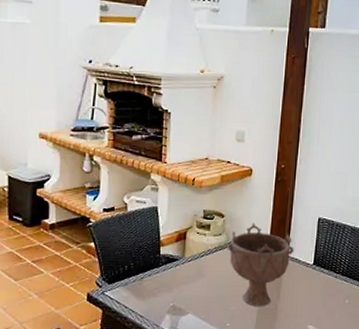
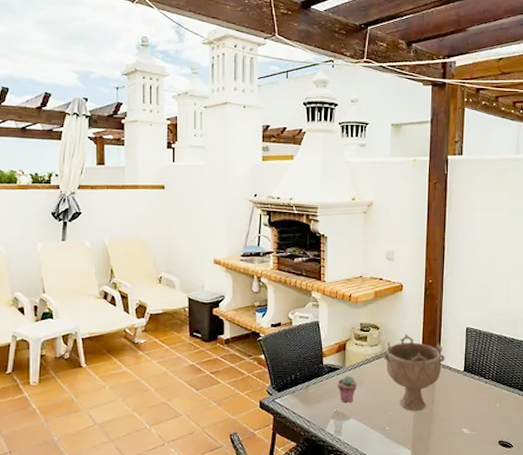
potted succulent: none [175,267,197,297] -> present [337,375,357,403]

